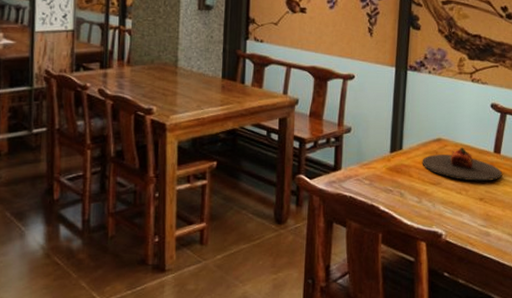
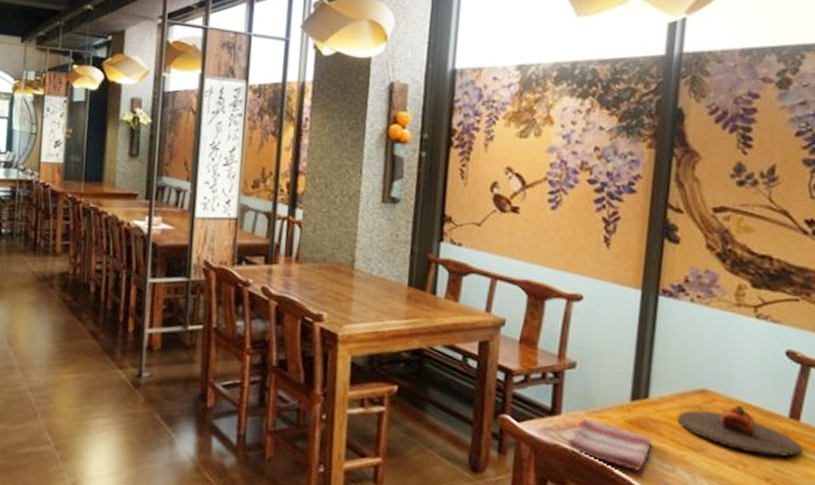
dish towel: none [346,170,405,206] -> present [566,418,652,472]

